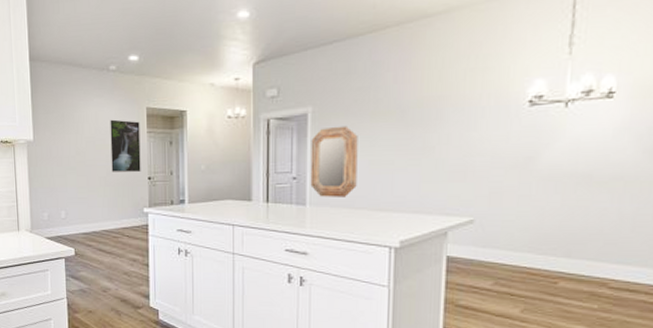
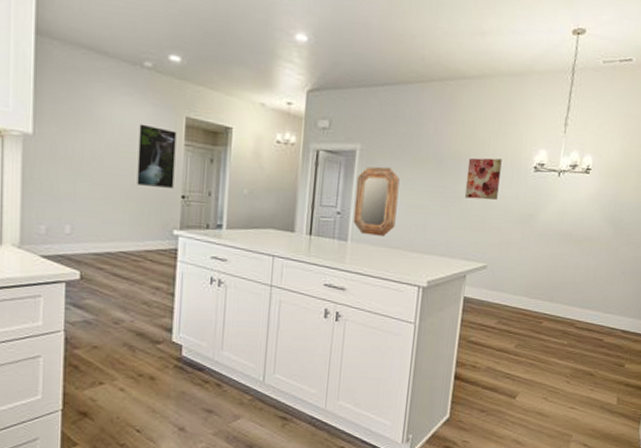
wall art: none [437,98,483,147] -> present [464,158,502,200]

